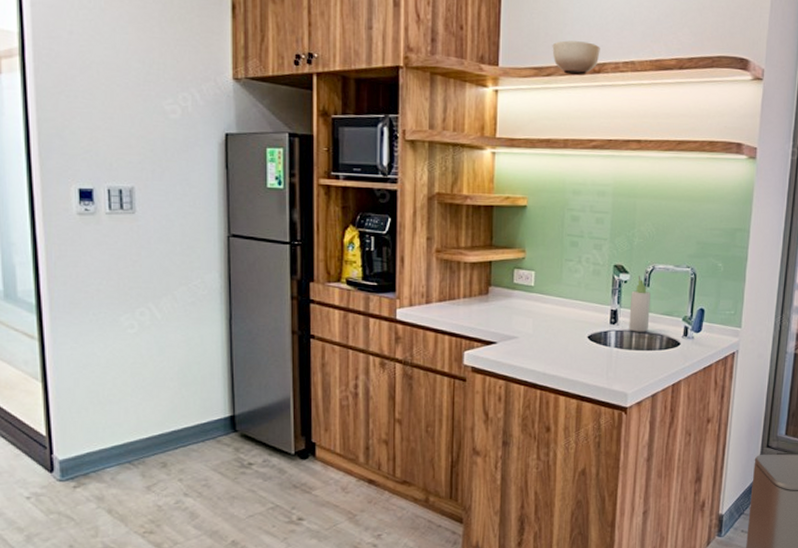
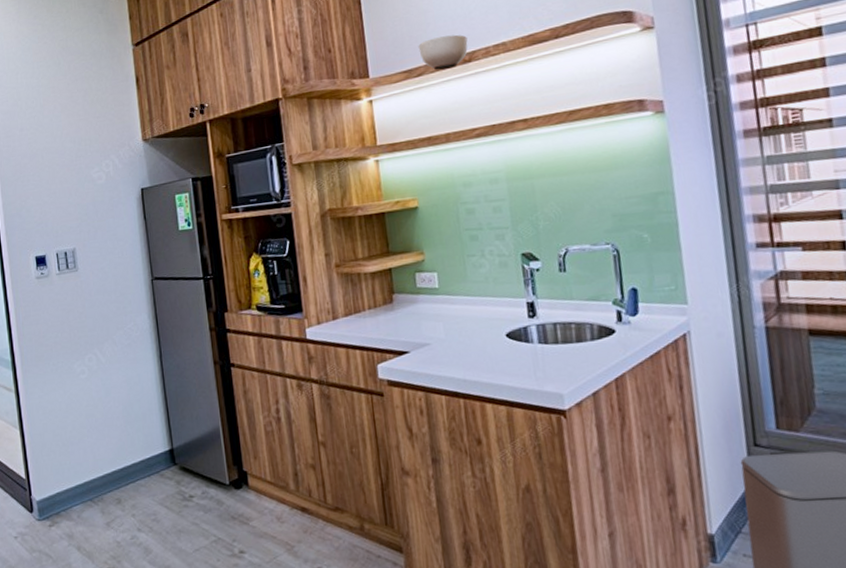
bottle: present [629,276,651,332] -> none [546,261,574,324]

